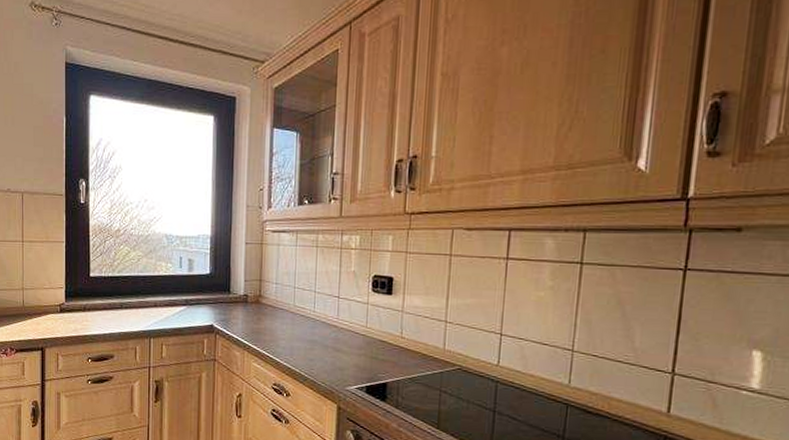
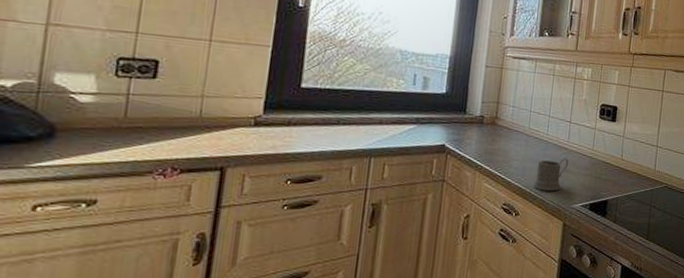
mug: none [303,337,340,372] -> present [533,158,569,191]

